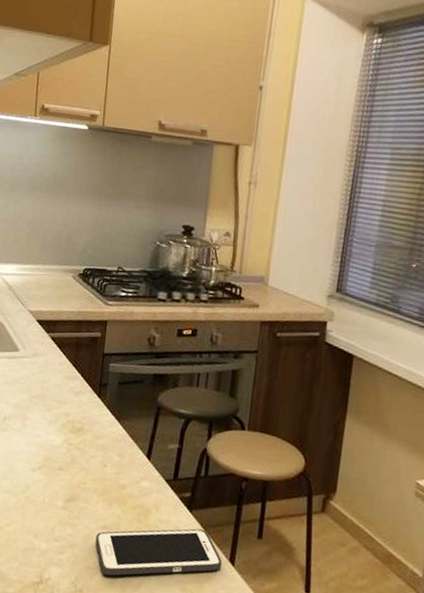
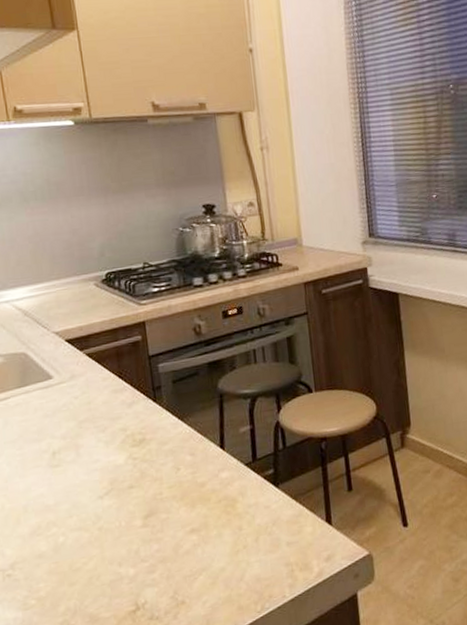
cell phone: present [95,529,223,576] -> none [185,500,320,578]

